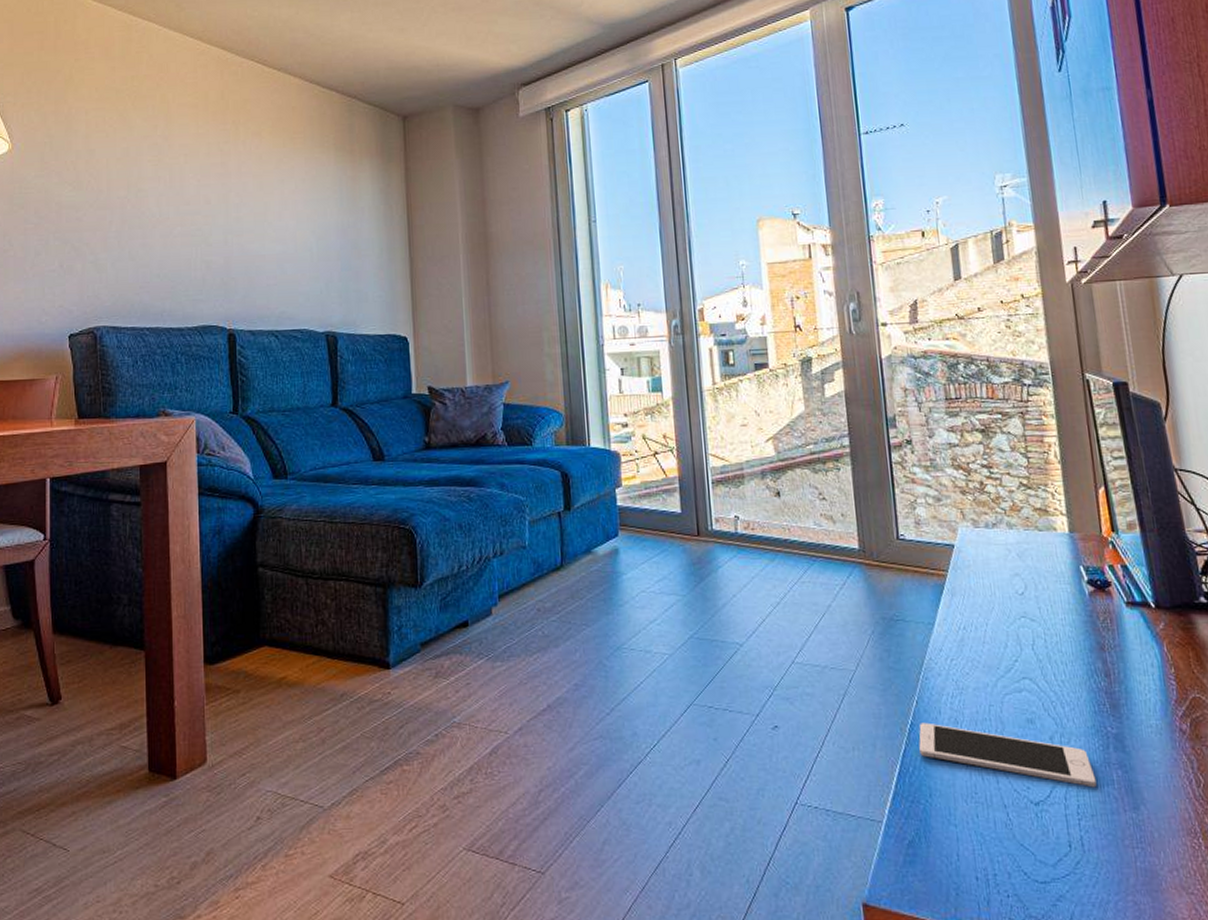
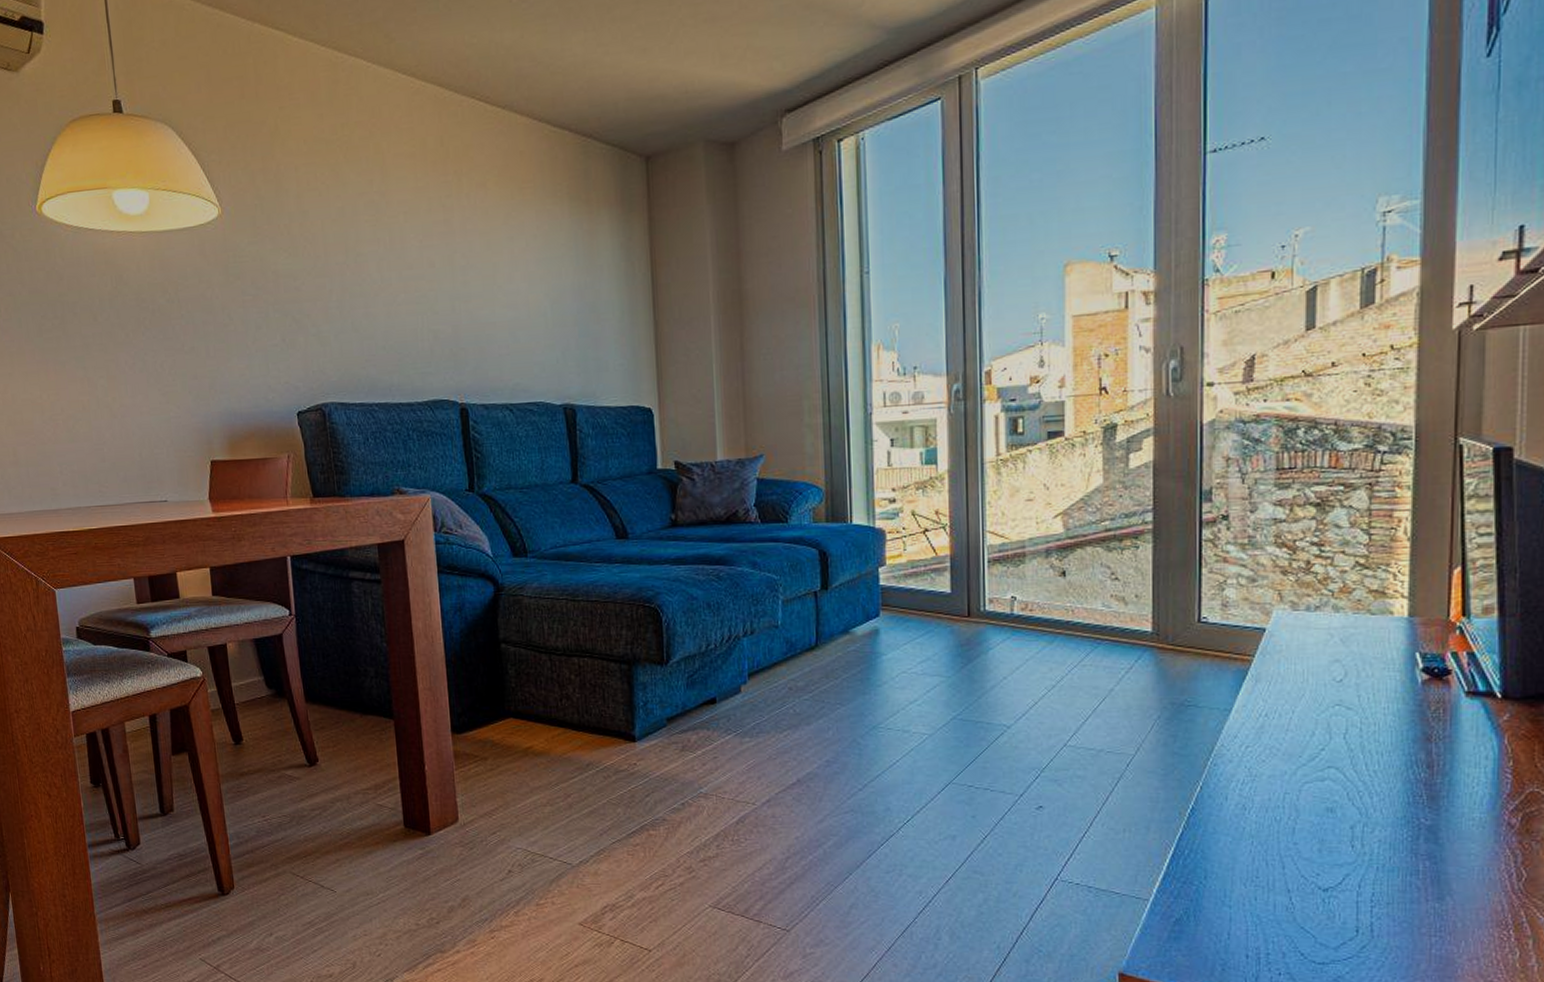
cell phone: present [919,722,1097,788] -> none [1199,808,1398,877]

